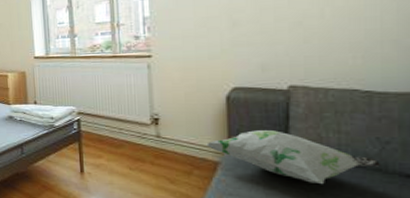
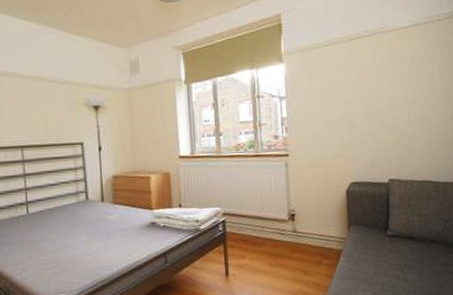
decorative pillow: present [206,130,382,185] -> none [332,218,445,260]

